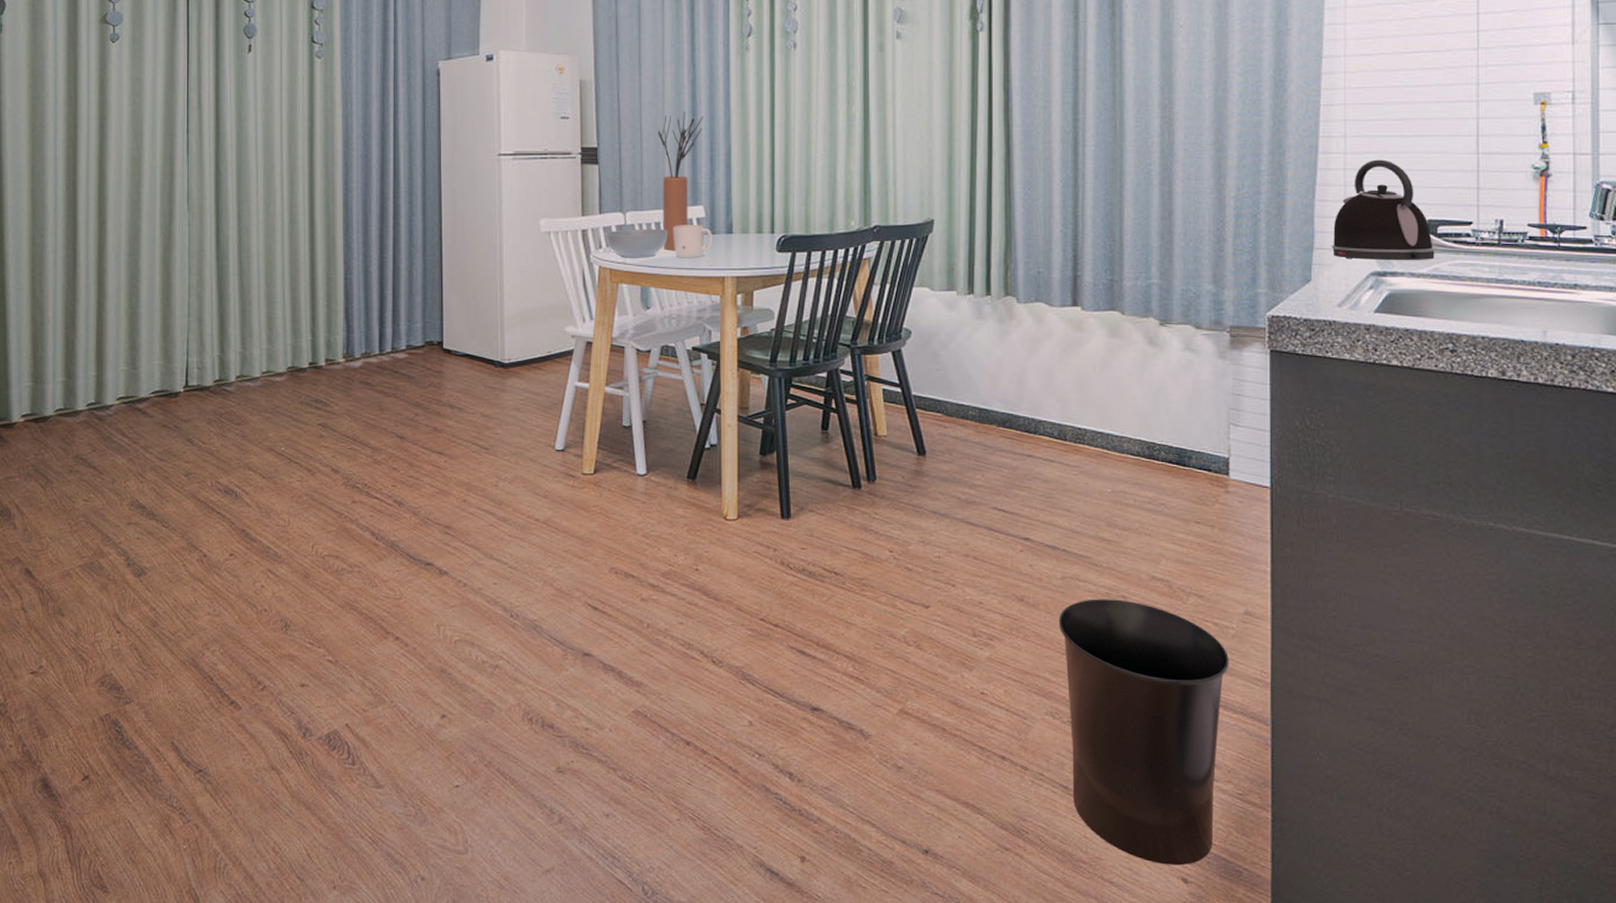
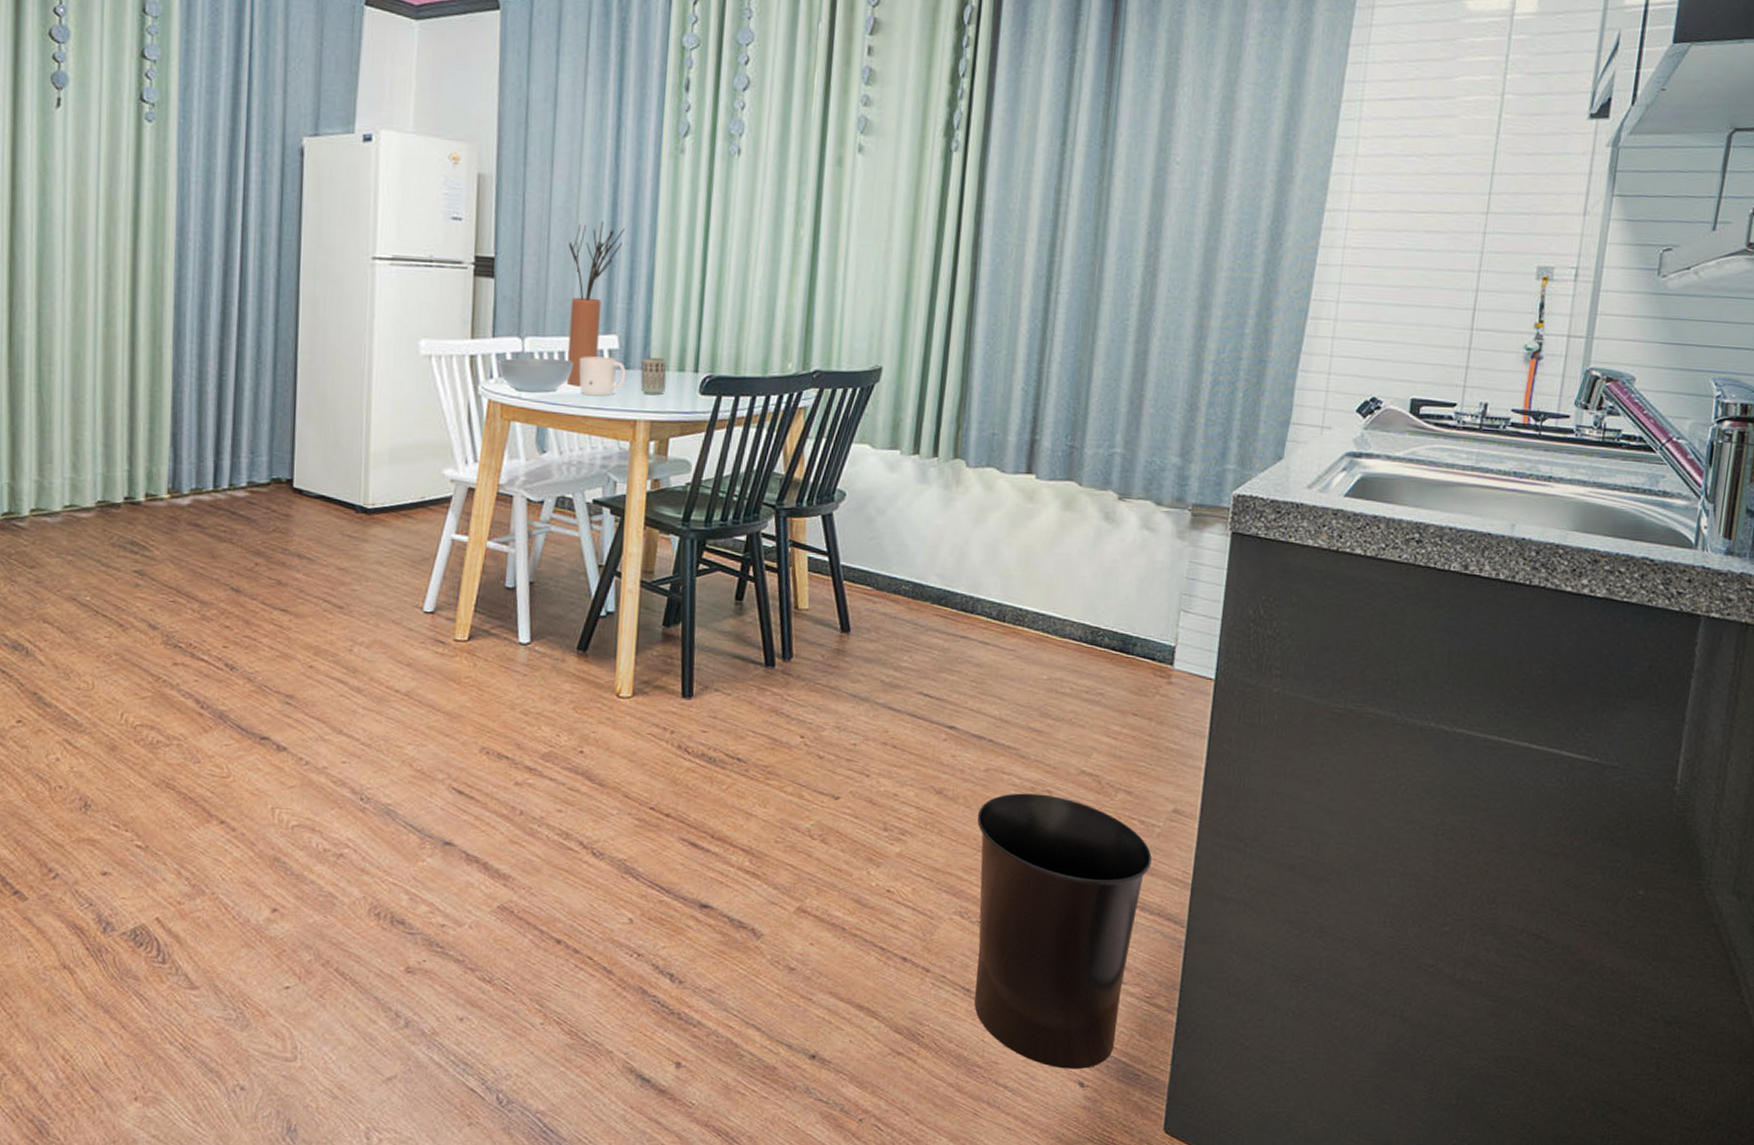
cup: none [725,223,747,255] -> present [640,357,667,395]
kettle: present [1331,159,1436,261] -> none [1308,329,1416,443]

